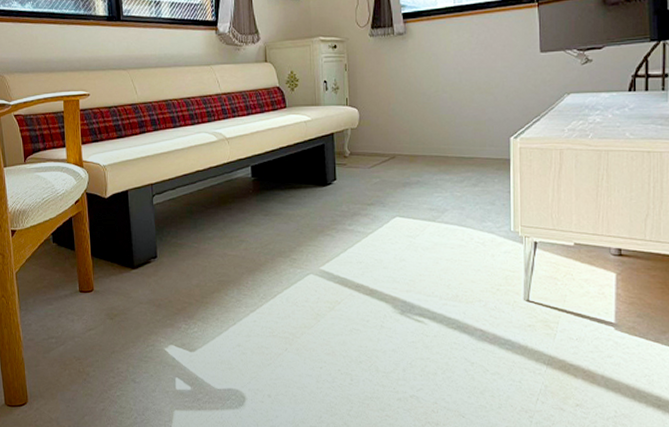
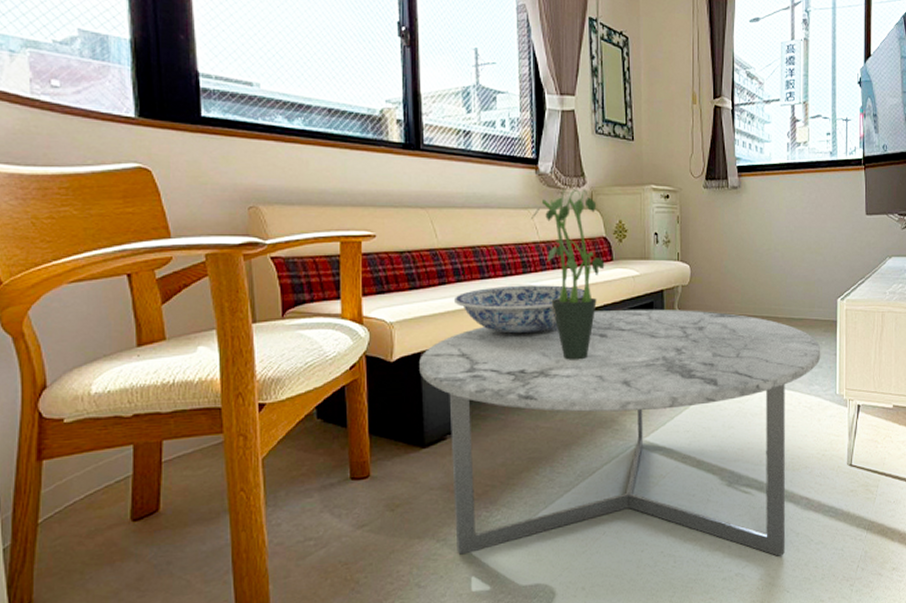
coffee table: none [127,150,494,383] -> present [419,309,821,556]
ceramic bowl: none [152,131,262,174] -> present [453,285,584,334]
potted plant: none [213,45,279,197] -> present [531,189,605,360]

